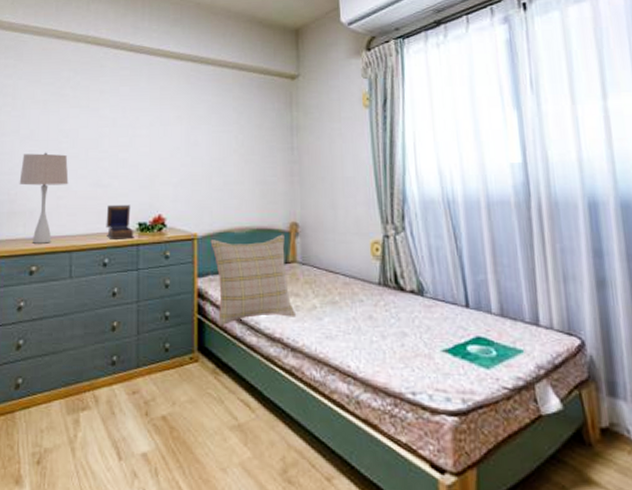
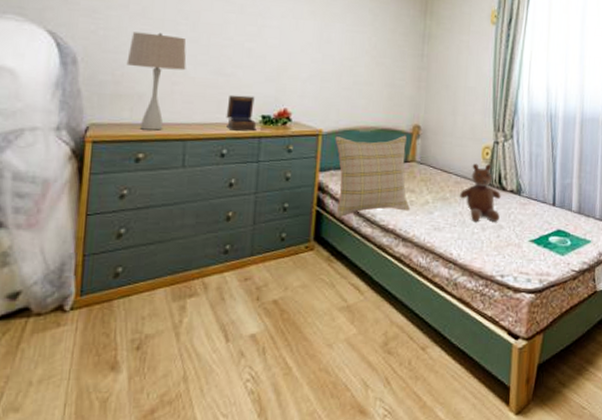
teddy bear: none [351,261,401,328] -> present [460,163,501,222]

